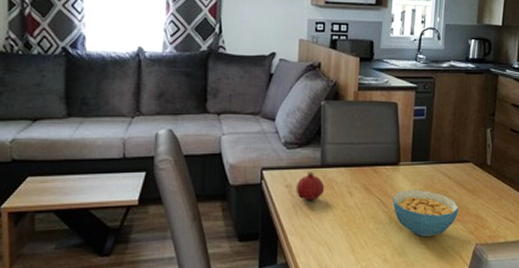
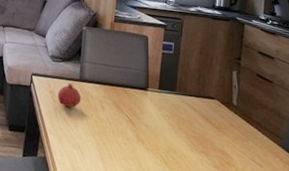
cereal bowl: present [393,190,459,238] -> none [140,114,204,163]

